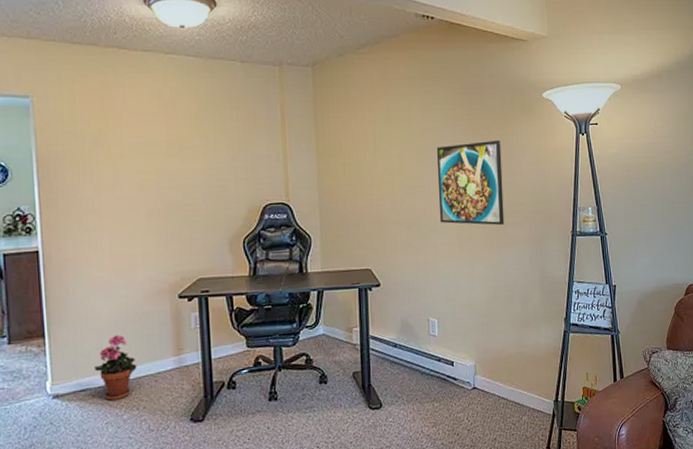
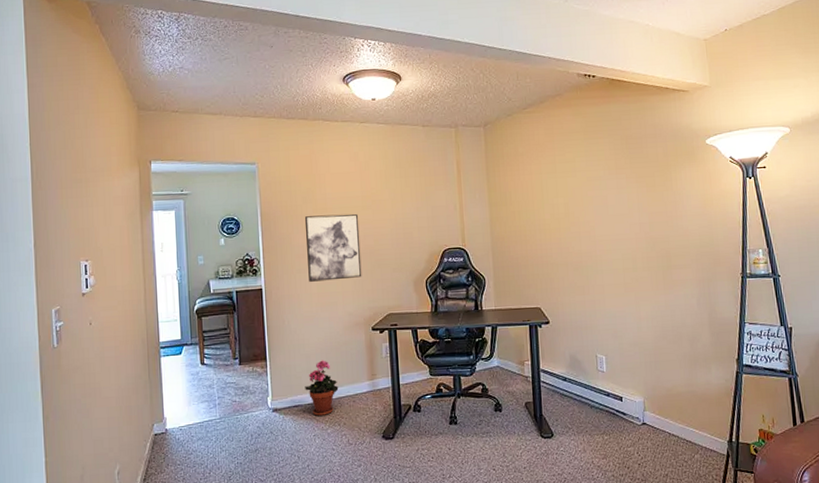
wall art: none [94,161,167,242] -> present [304,213,362,282]
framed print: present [436,141,505,226] -> none [600,187,670,268]

